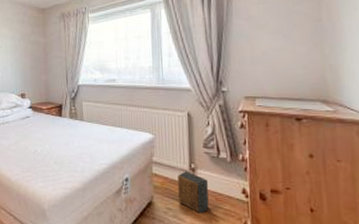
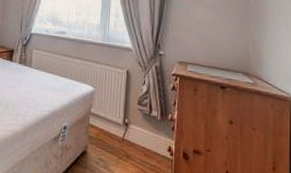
speaker: present [178,171,209,214] -> none [109,125,139,167]

